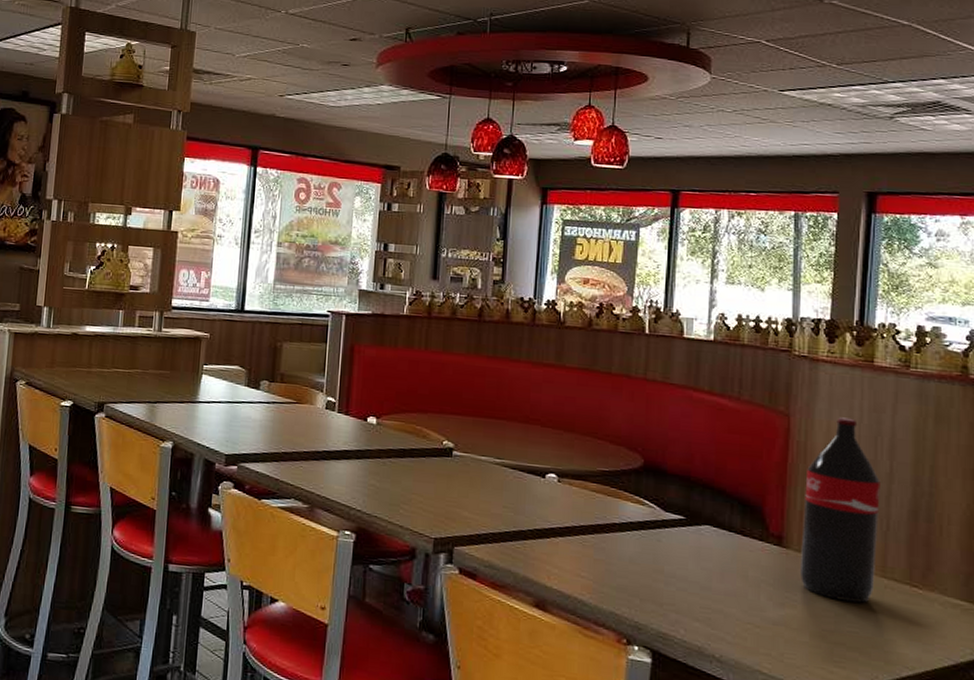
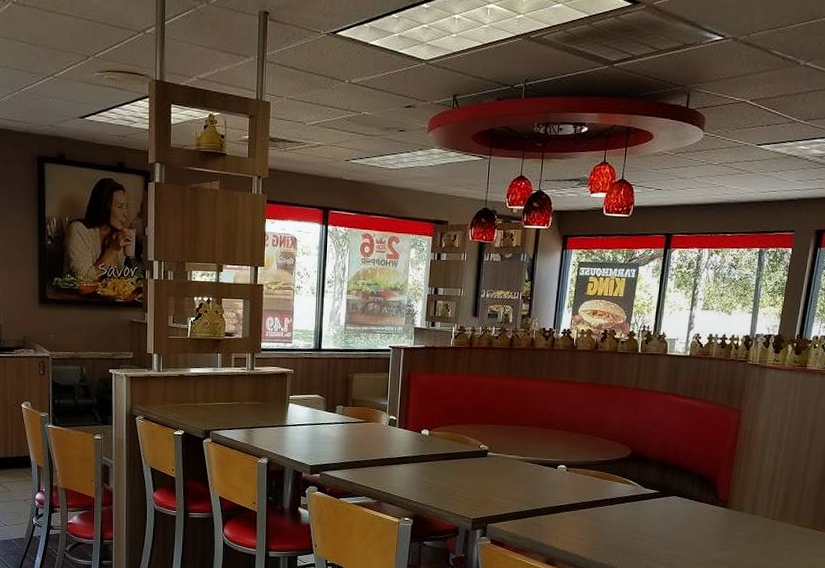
soda bottle: present [799,417,880,603] -> none [737,410,802,544]

